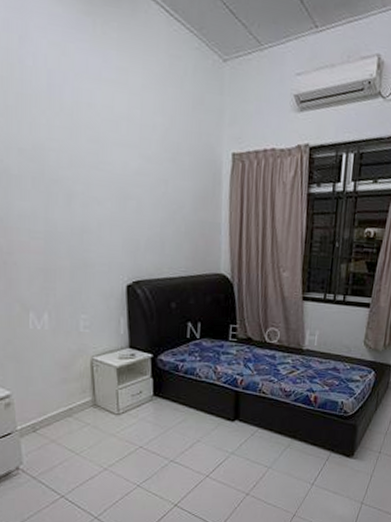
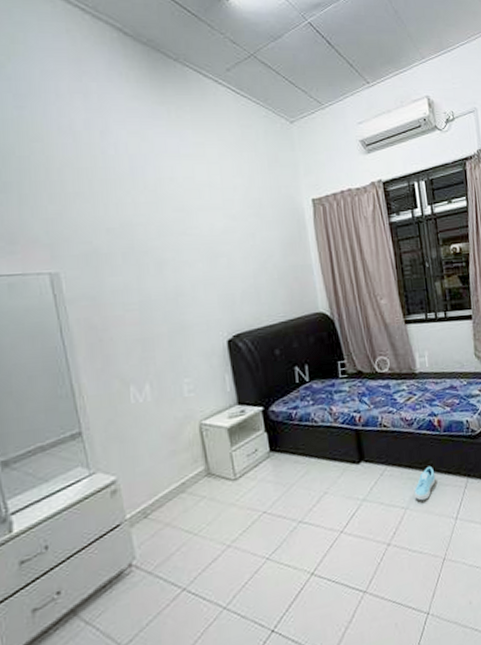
sneaker: none [278,435,302,464] -> present [414,465,436,501]

